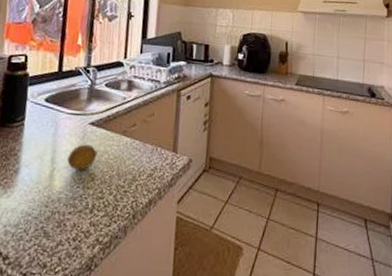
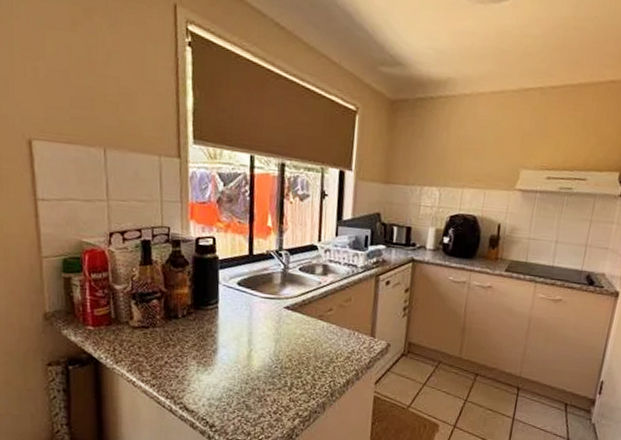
fruit: present [67,144,98,171] -> none [264,327,294,352]

